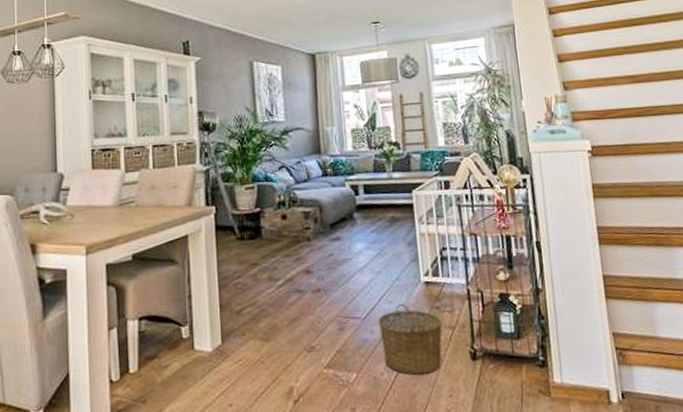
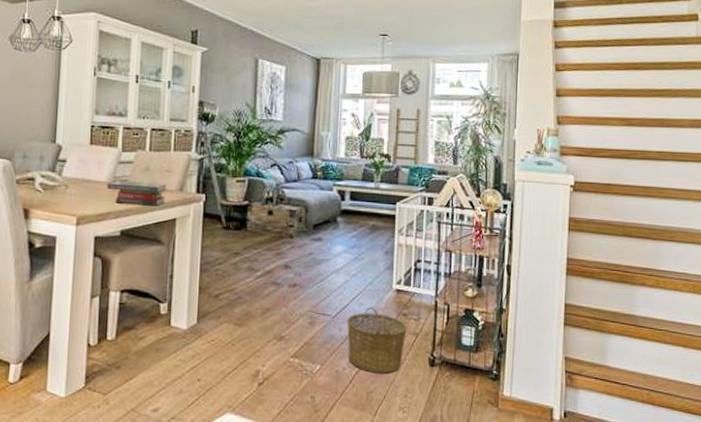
books: none [113,199,175,227] -> present [107,181,167,206]

